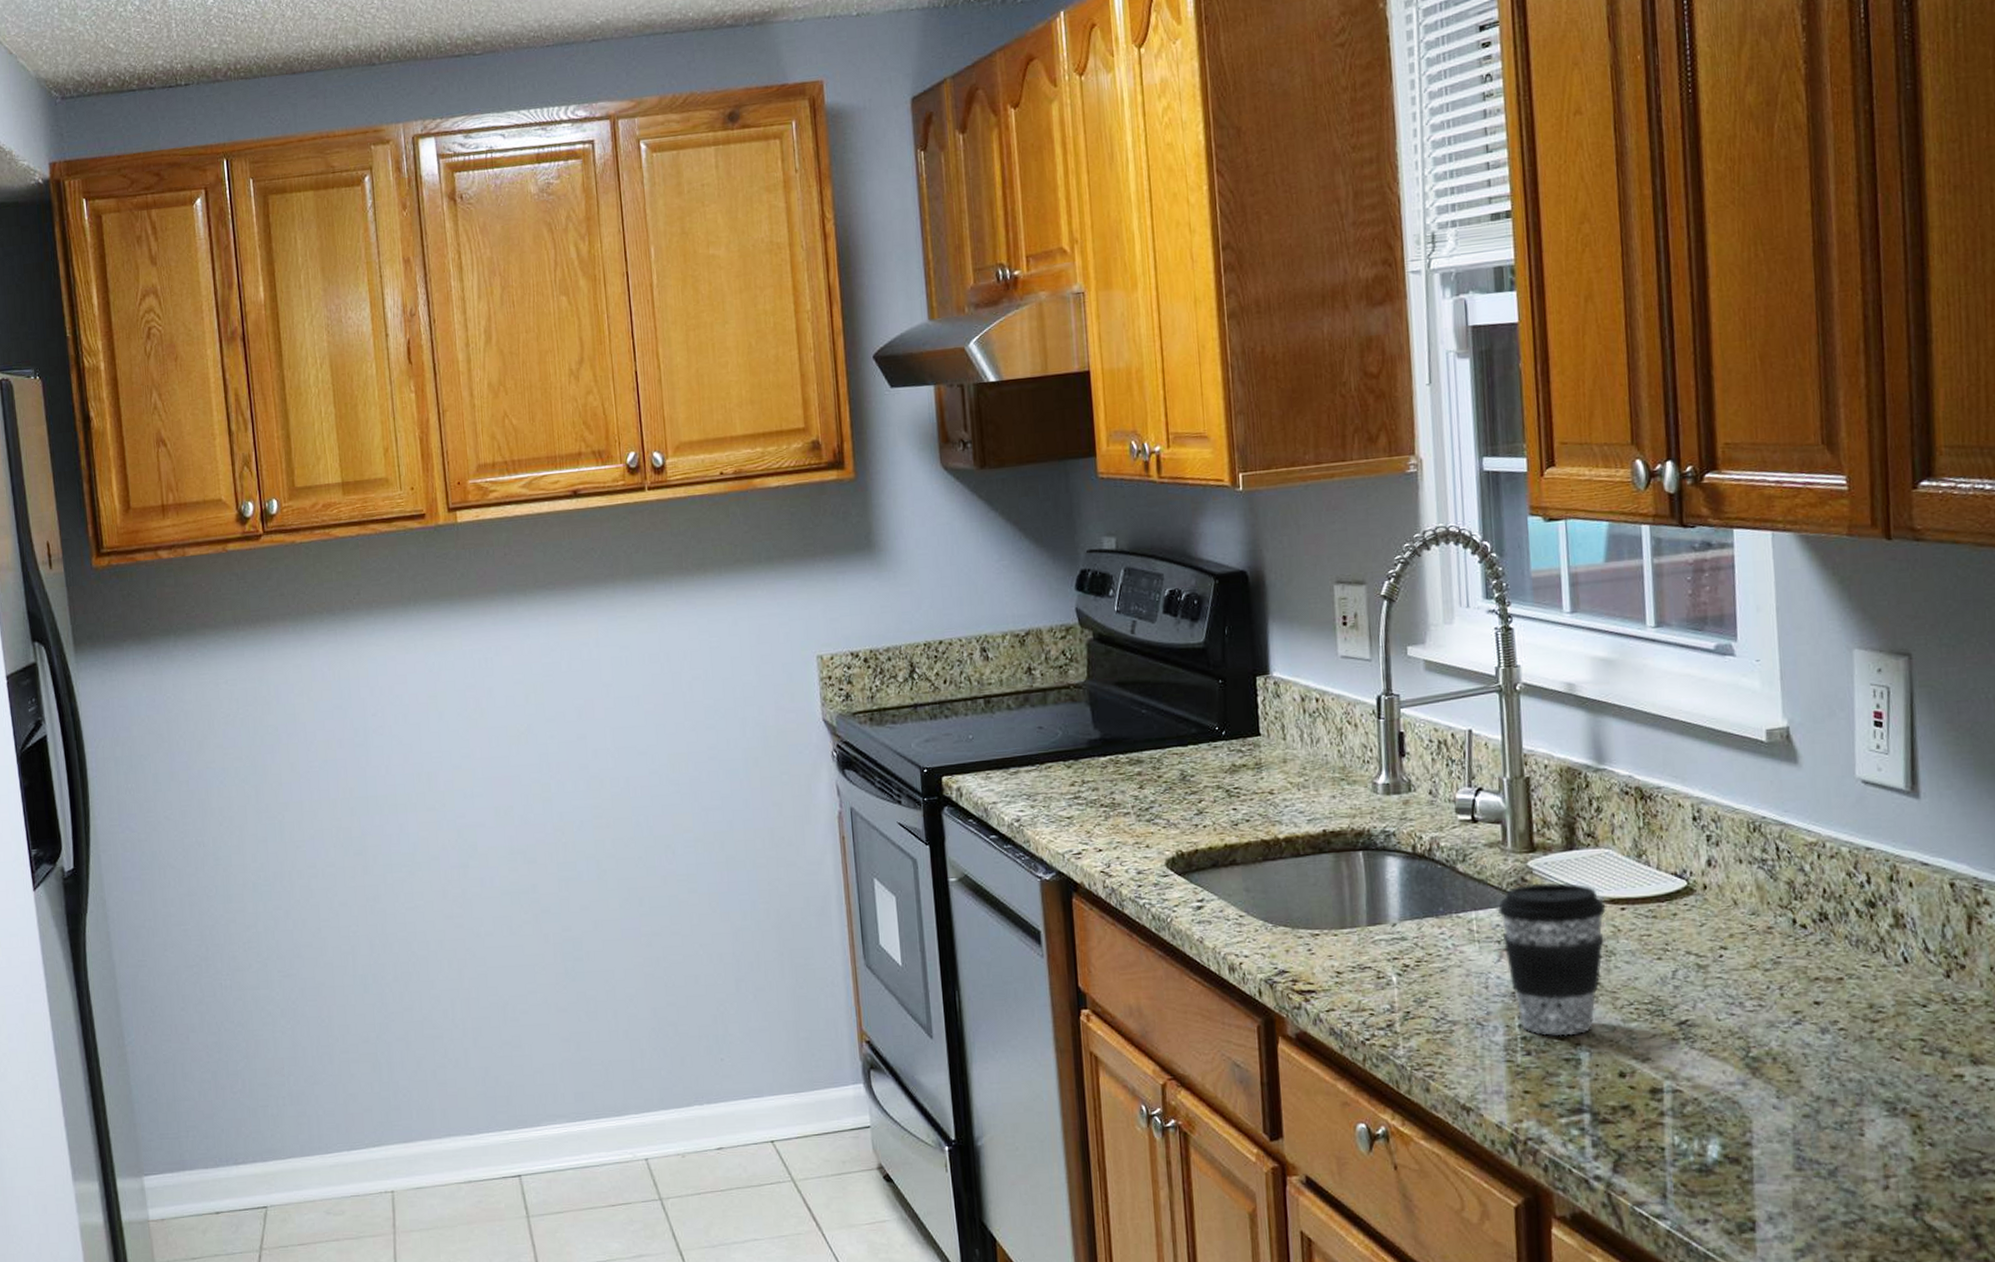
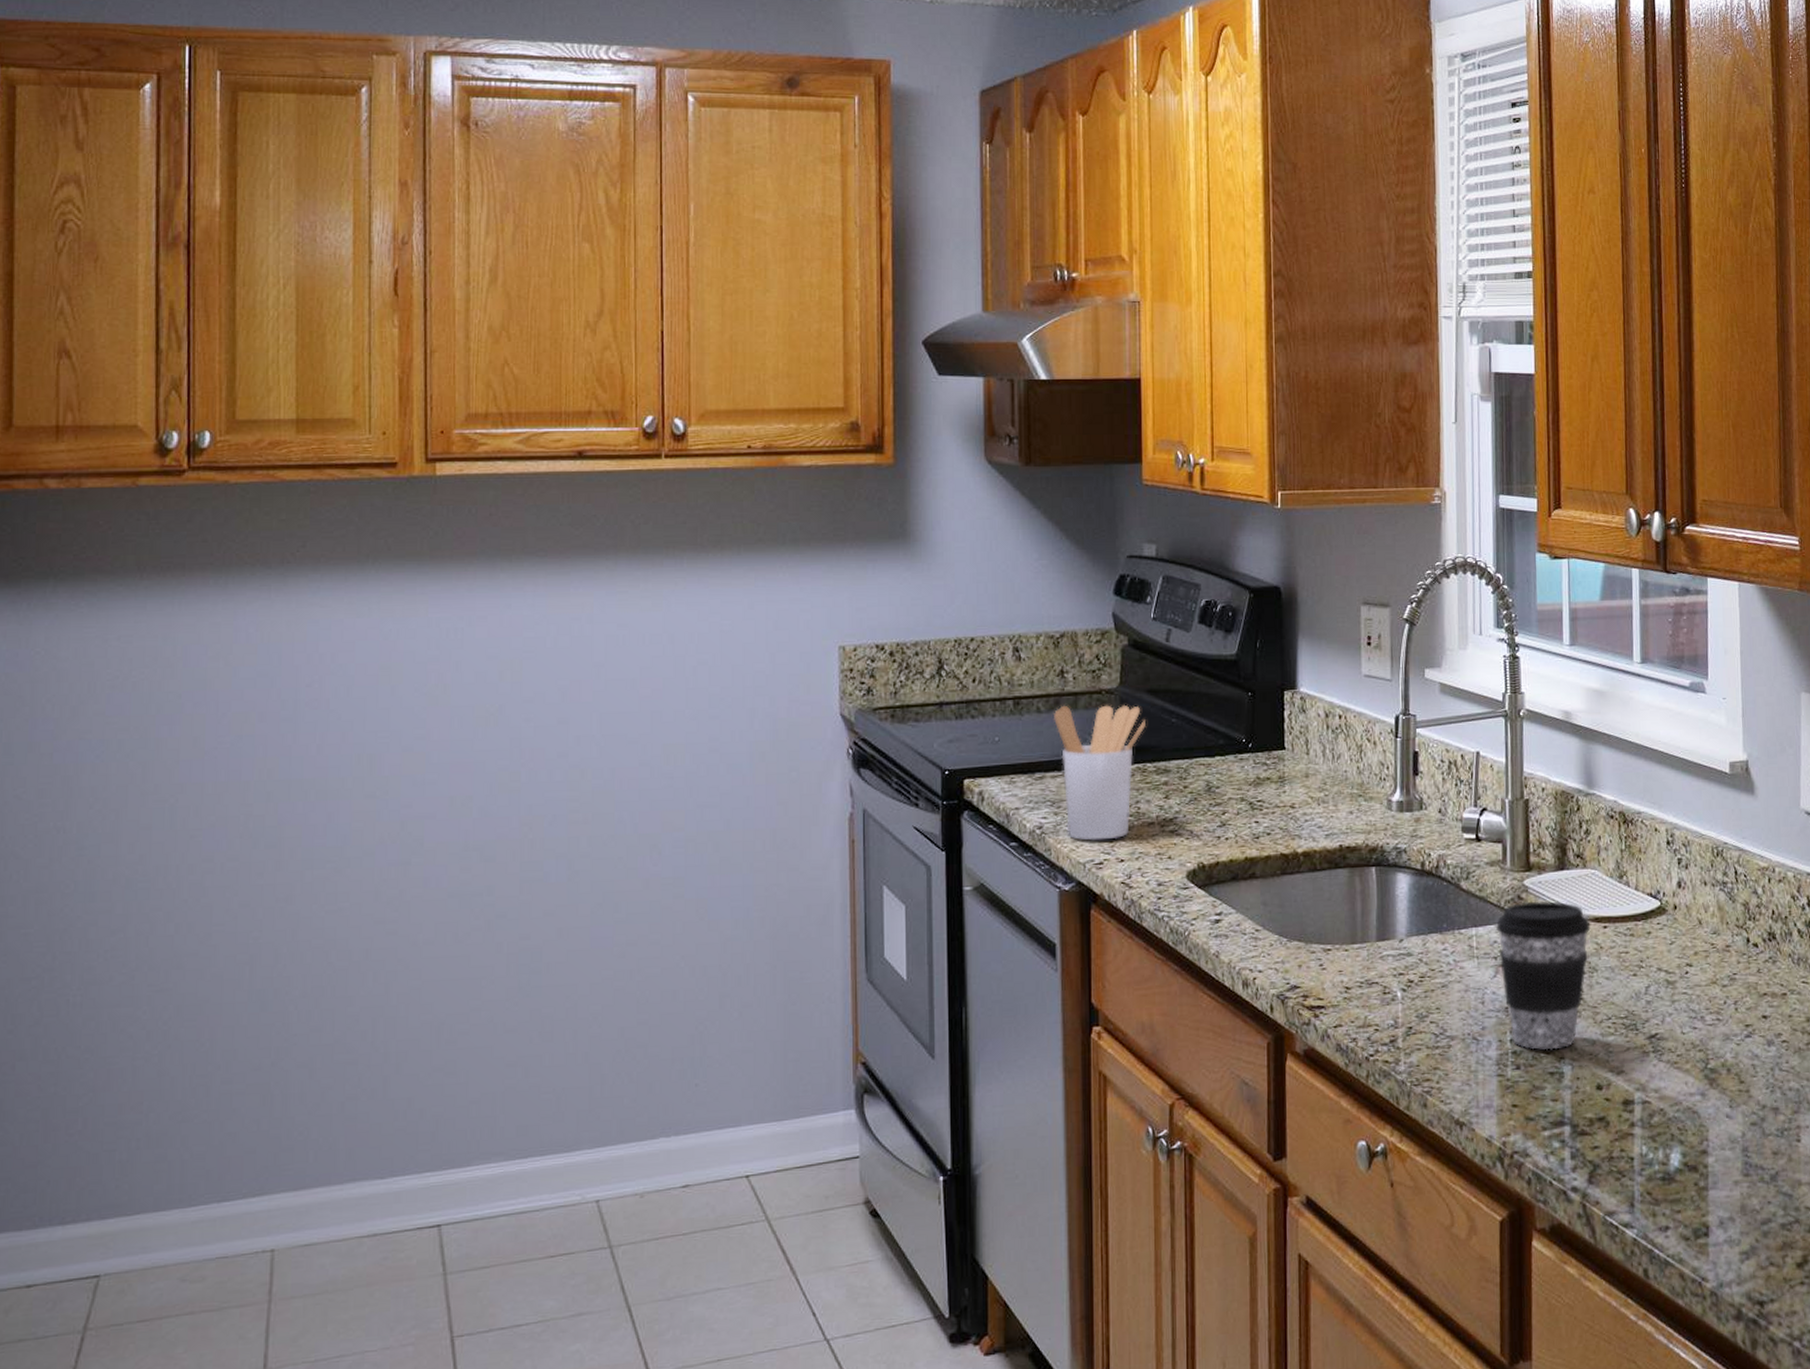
utensil holder: none [1024,698,1116,832] -> present [1054,704,1145,841]

